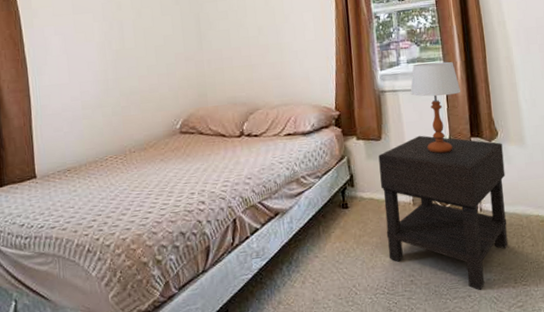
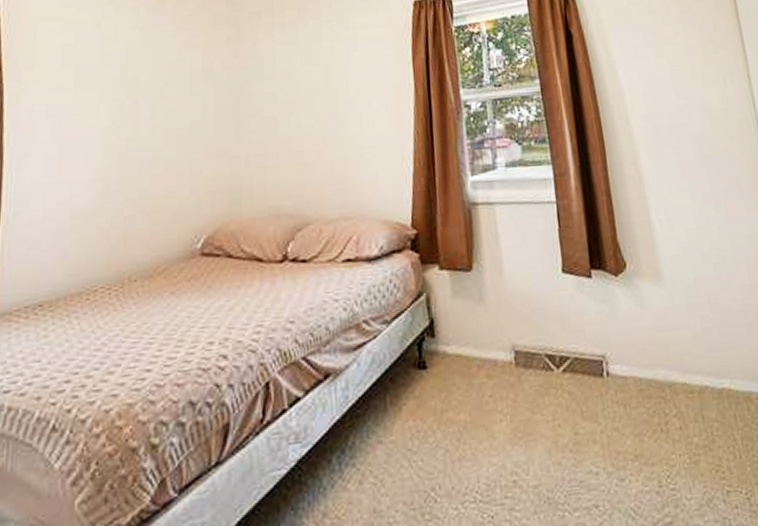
nightstand: present [378,135,508,290] -> none [468,265,647,497]
table lamp: present [410,61,461,154] -> none [510,166,576,292]

